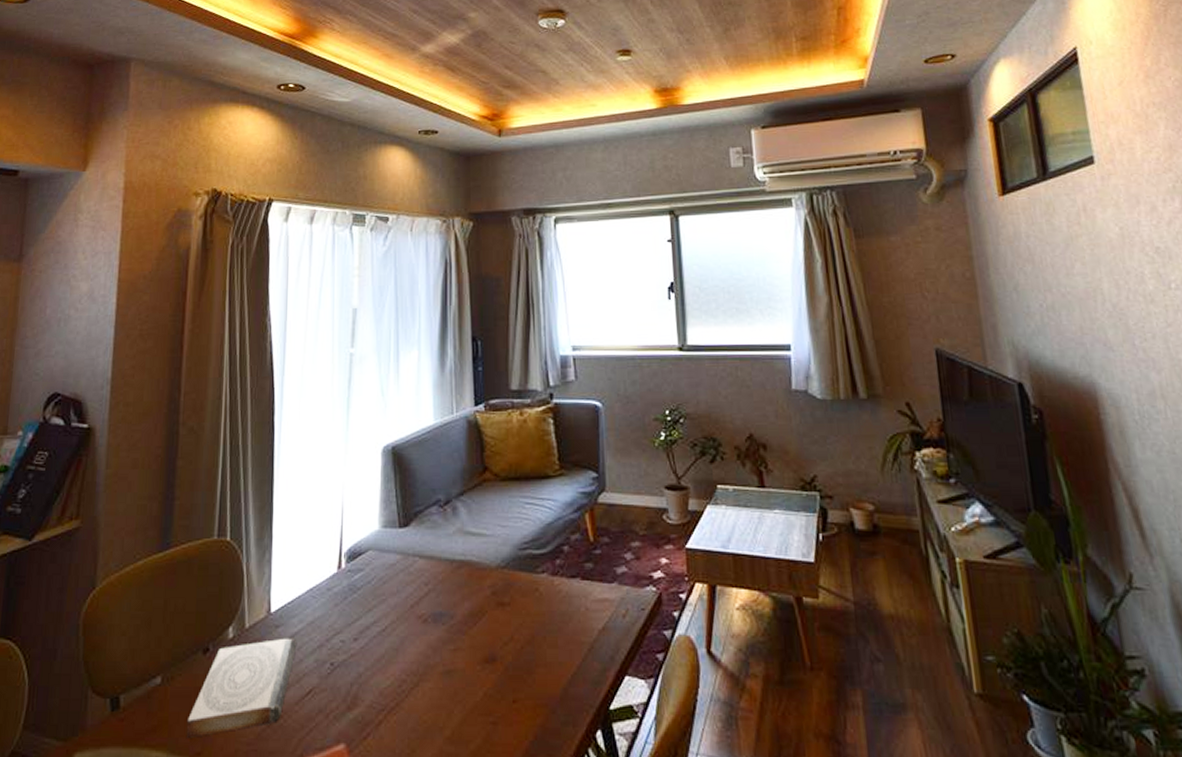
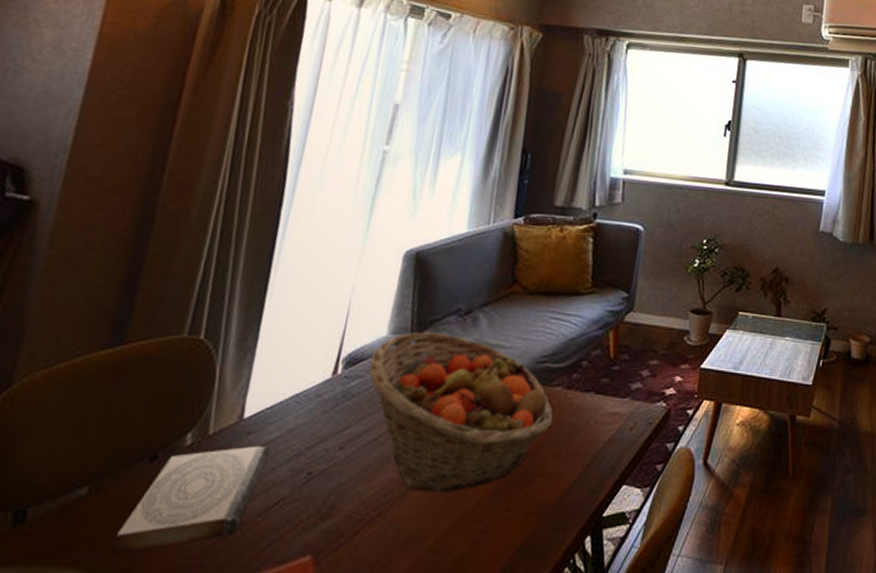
fruit basket: none [367,523,544,683] -> present [369,331,553,492]

